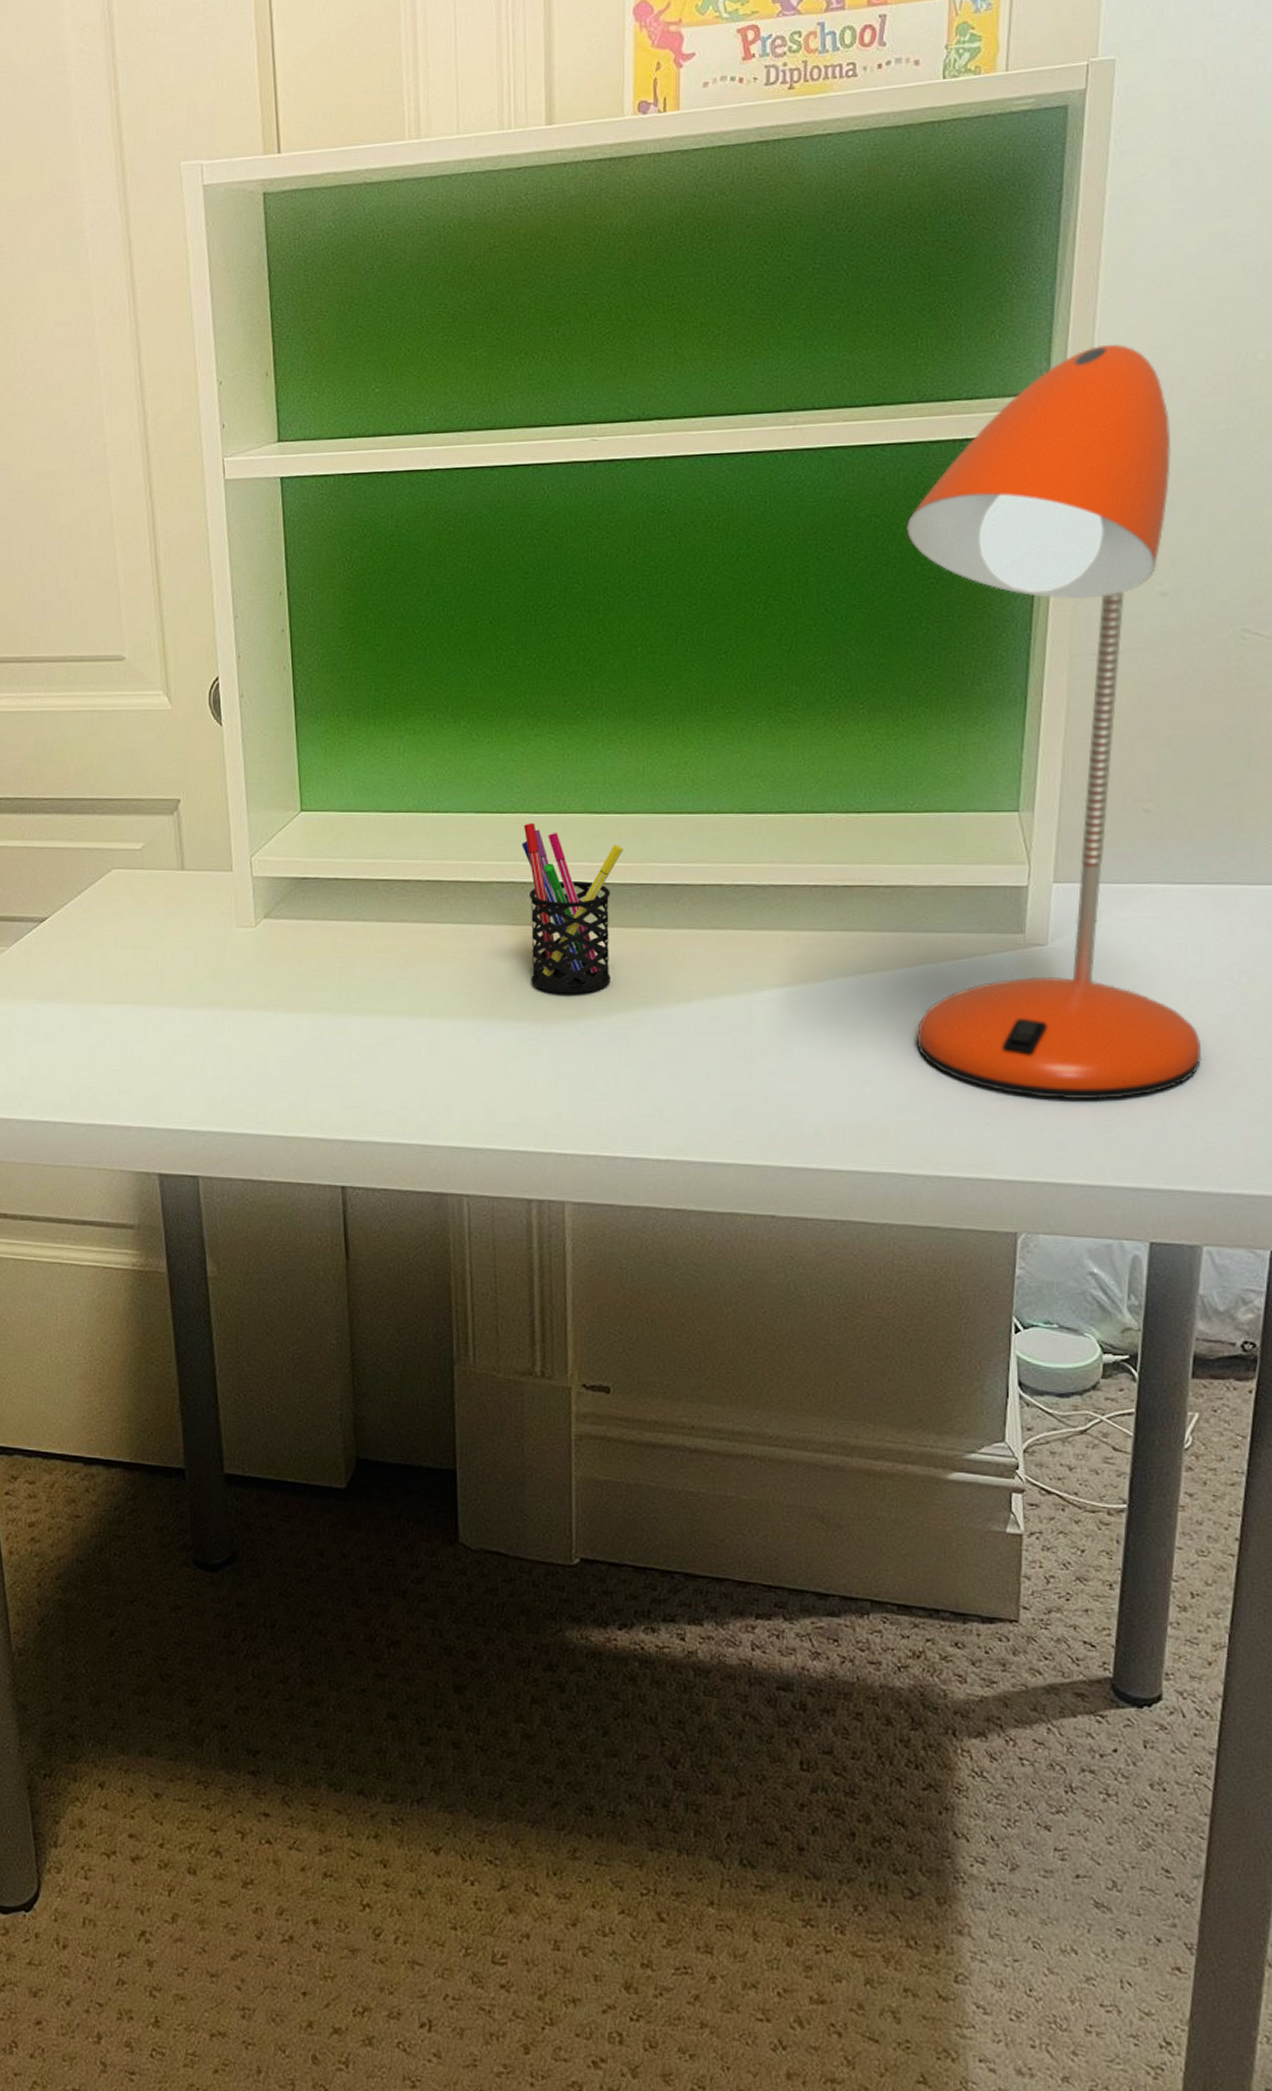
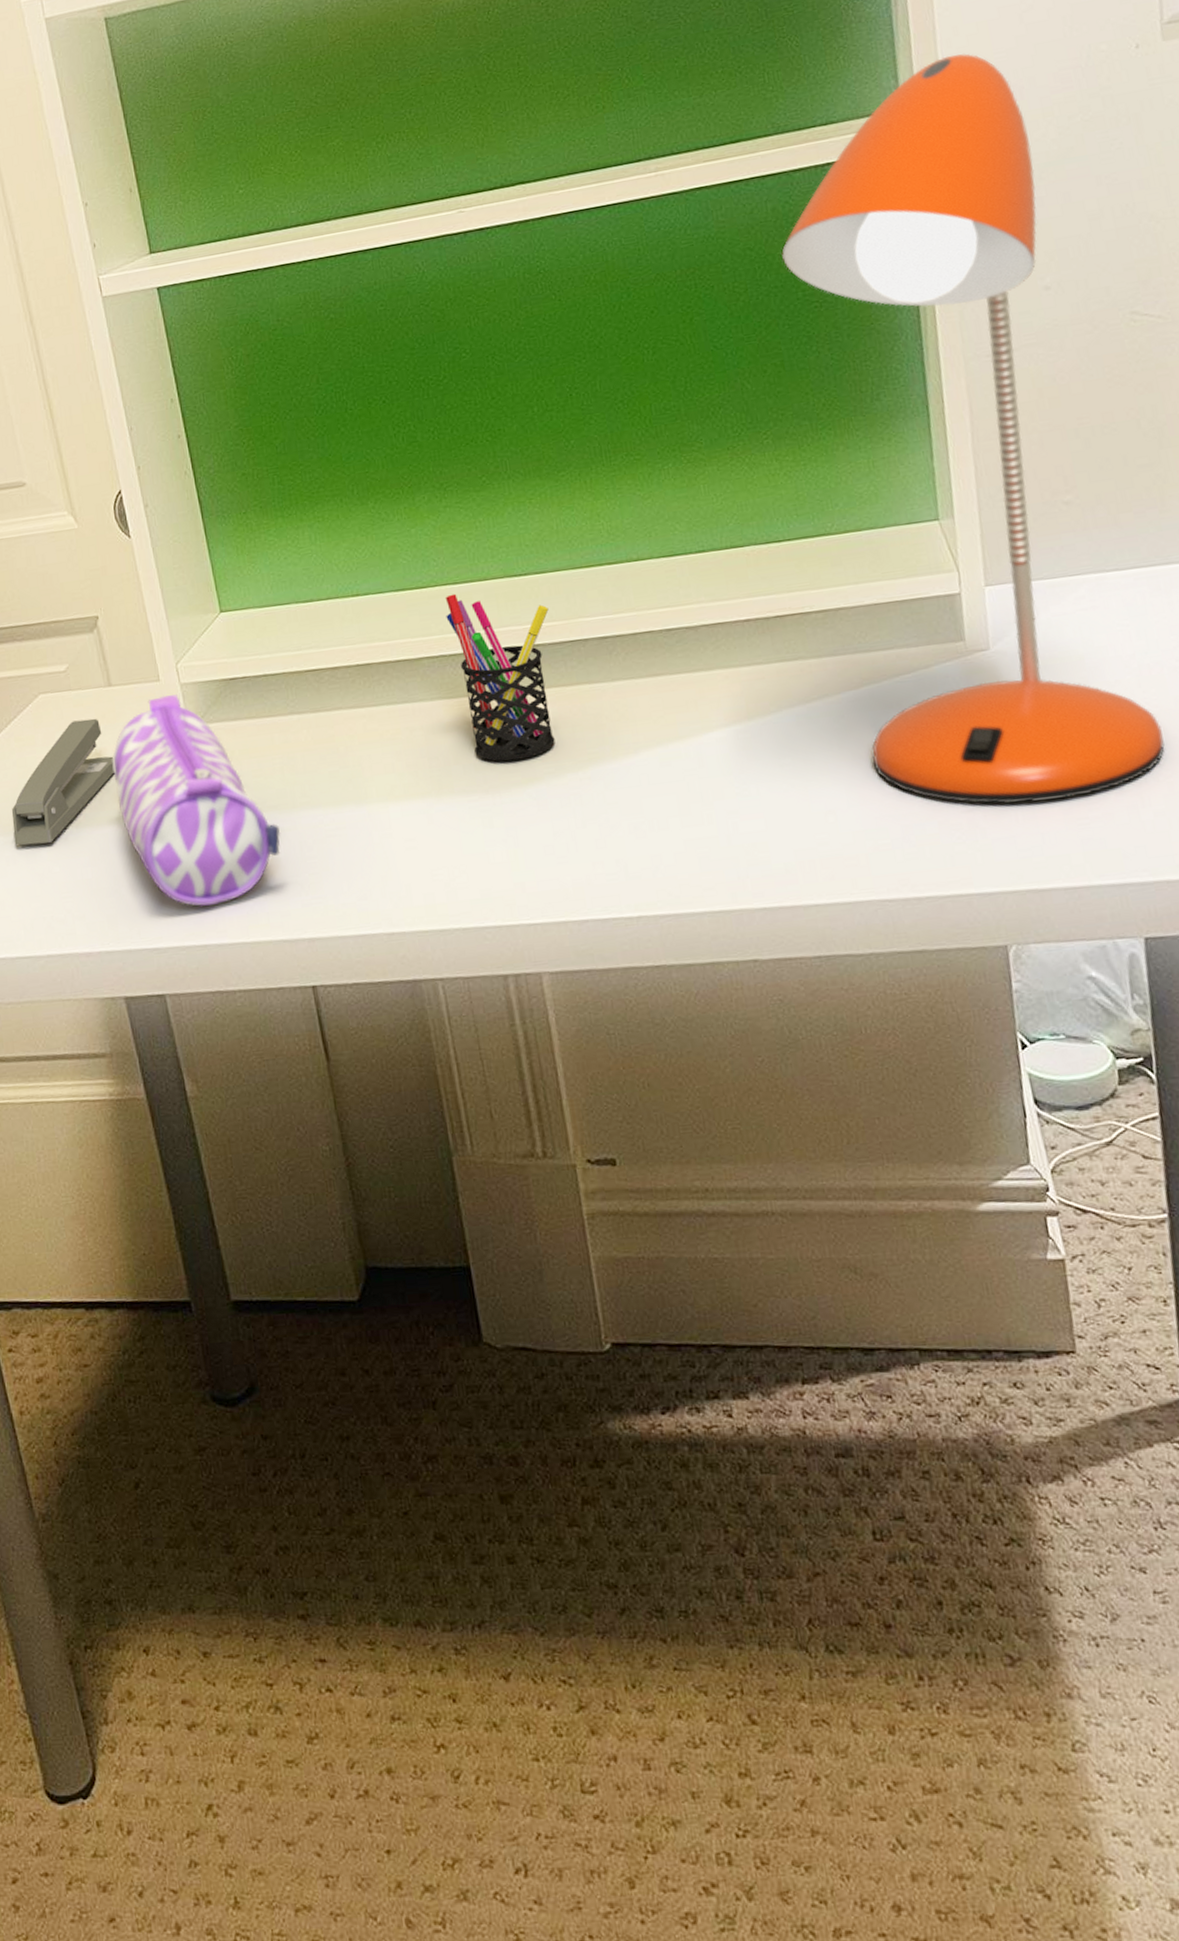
stapler: none [70,899,178,1015] -> present [11,718,115,846]
pencil case: none [175,885,331,1097] -> present [112,694,281,907]

